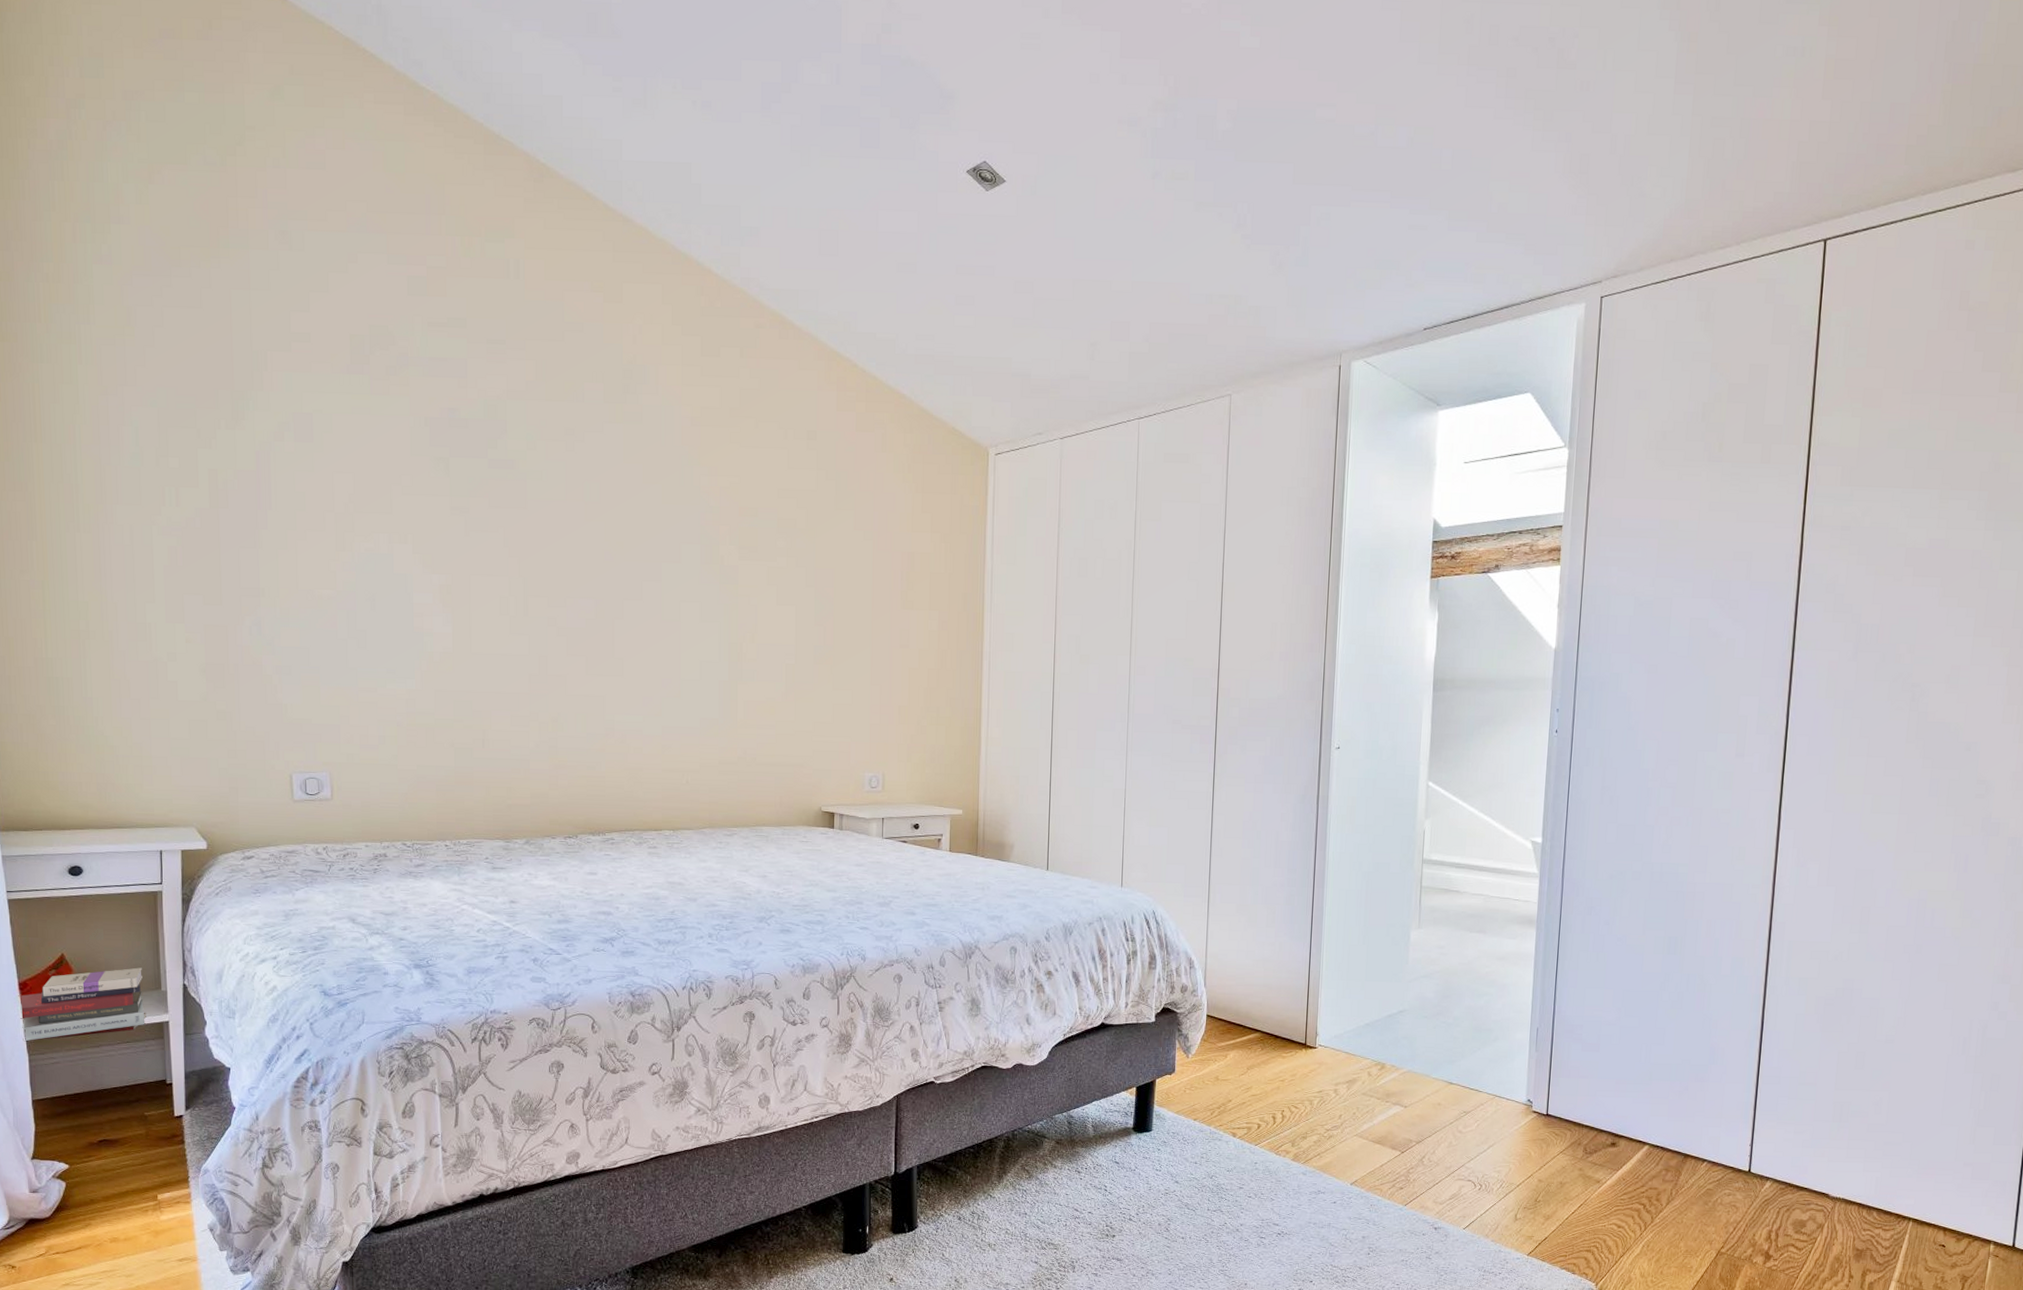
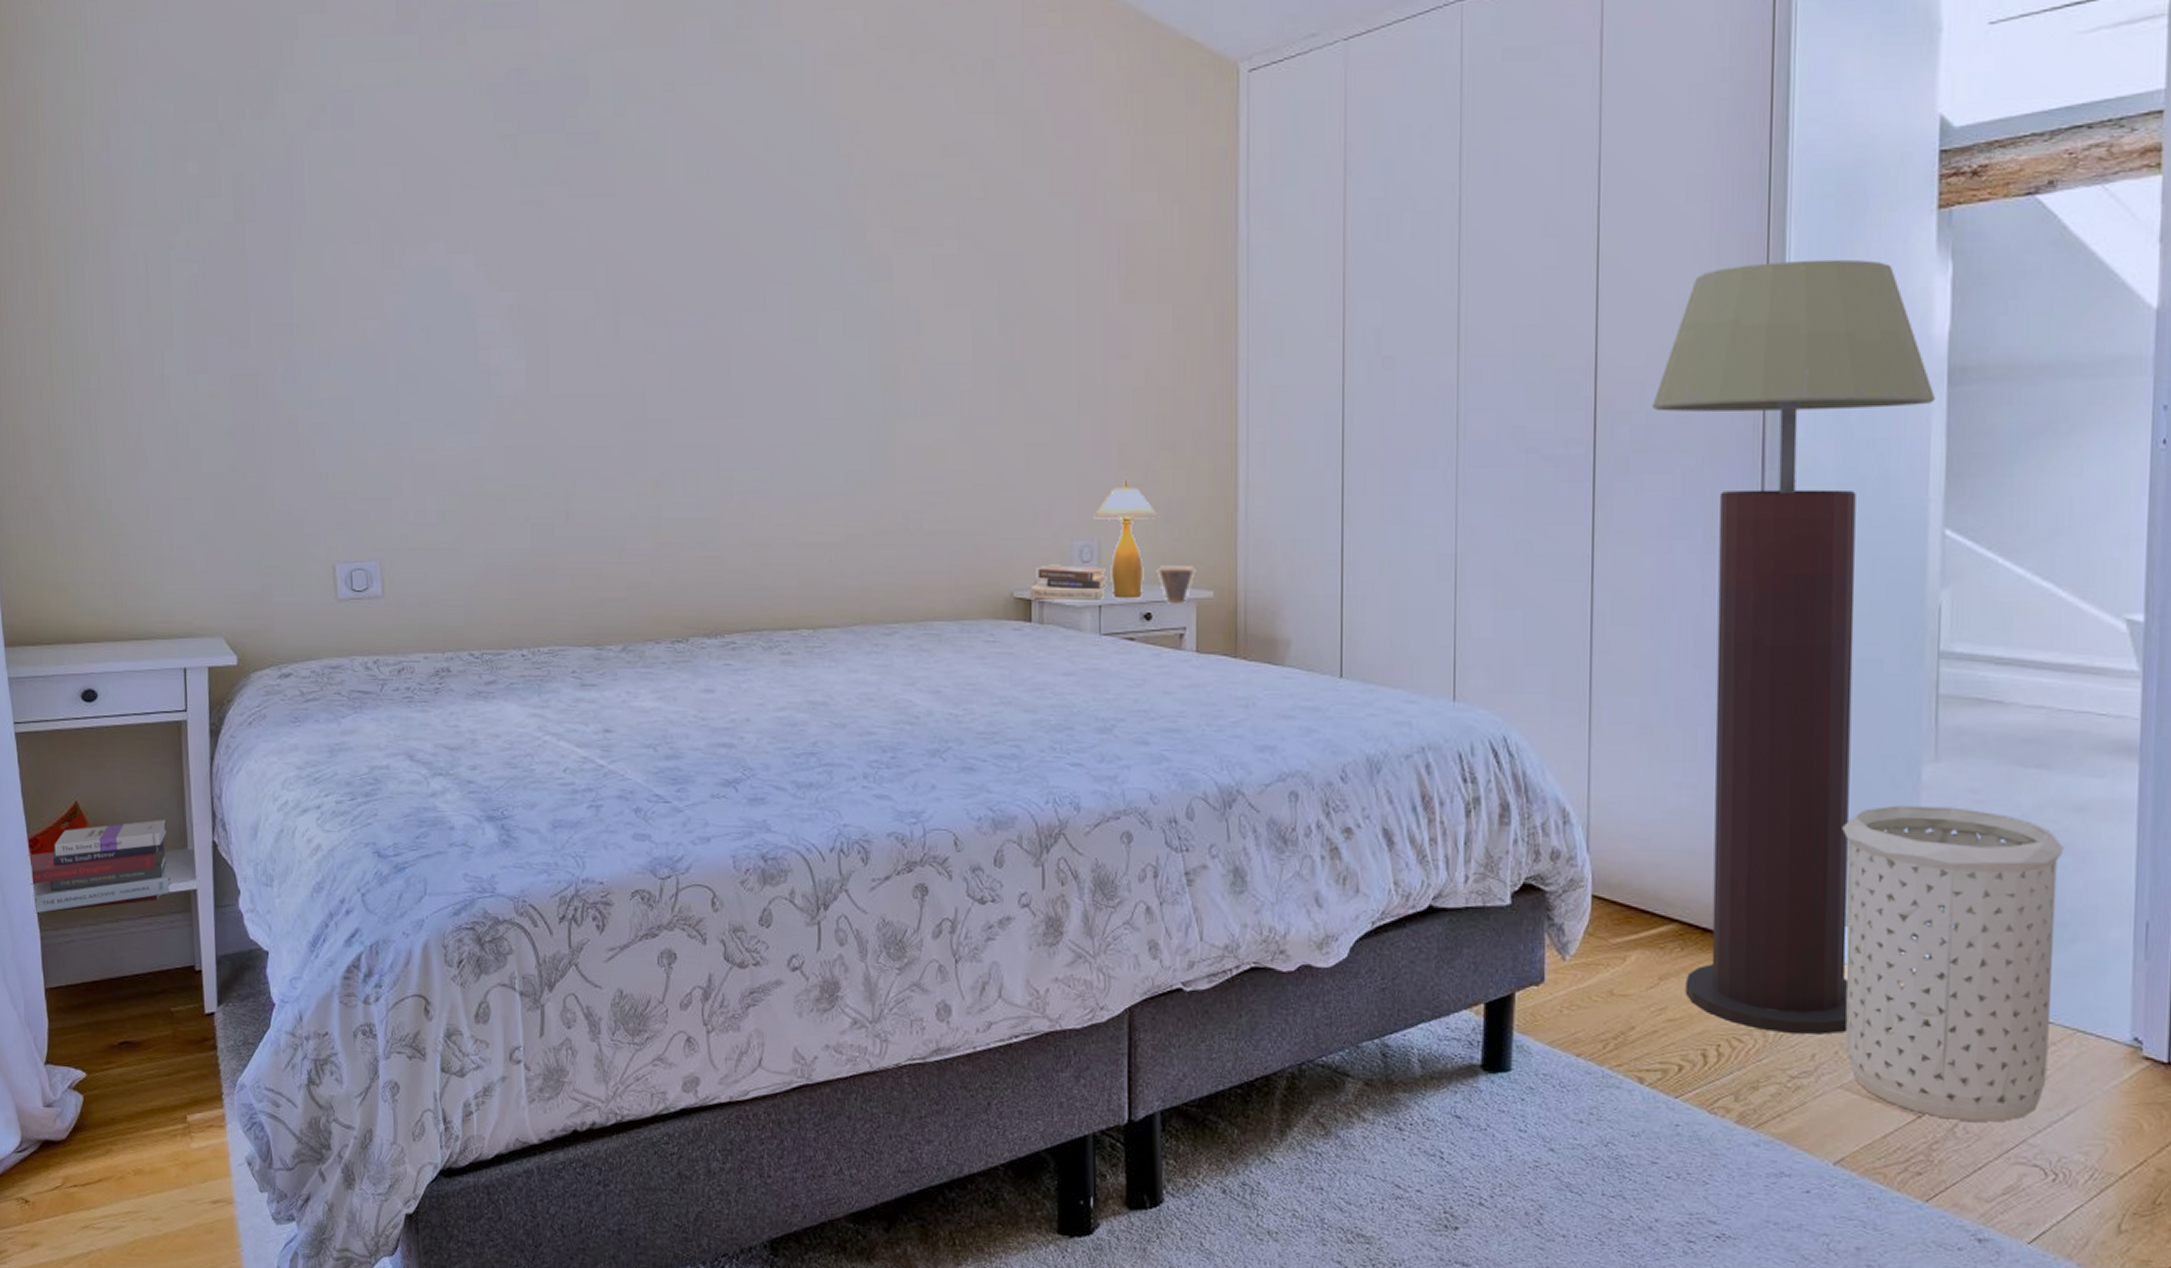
books: none [833,790,887,816] -> present [1030,566,1106,602]
table lamp: none [880,730,926,814] -> present [1094,478,1159,599]
cup: none [925,792,948,818] -> present [1159,567,1193,603]
floor lamp: none [1253,606,1426,1102] -> present [1652,259,1936,1035]
laundry basket: none [1360,956,1492,1155] -> present [1842,805,2064,1123]

